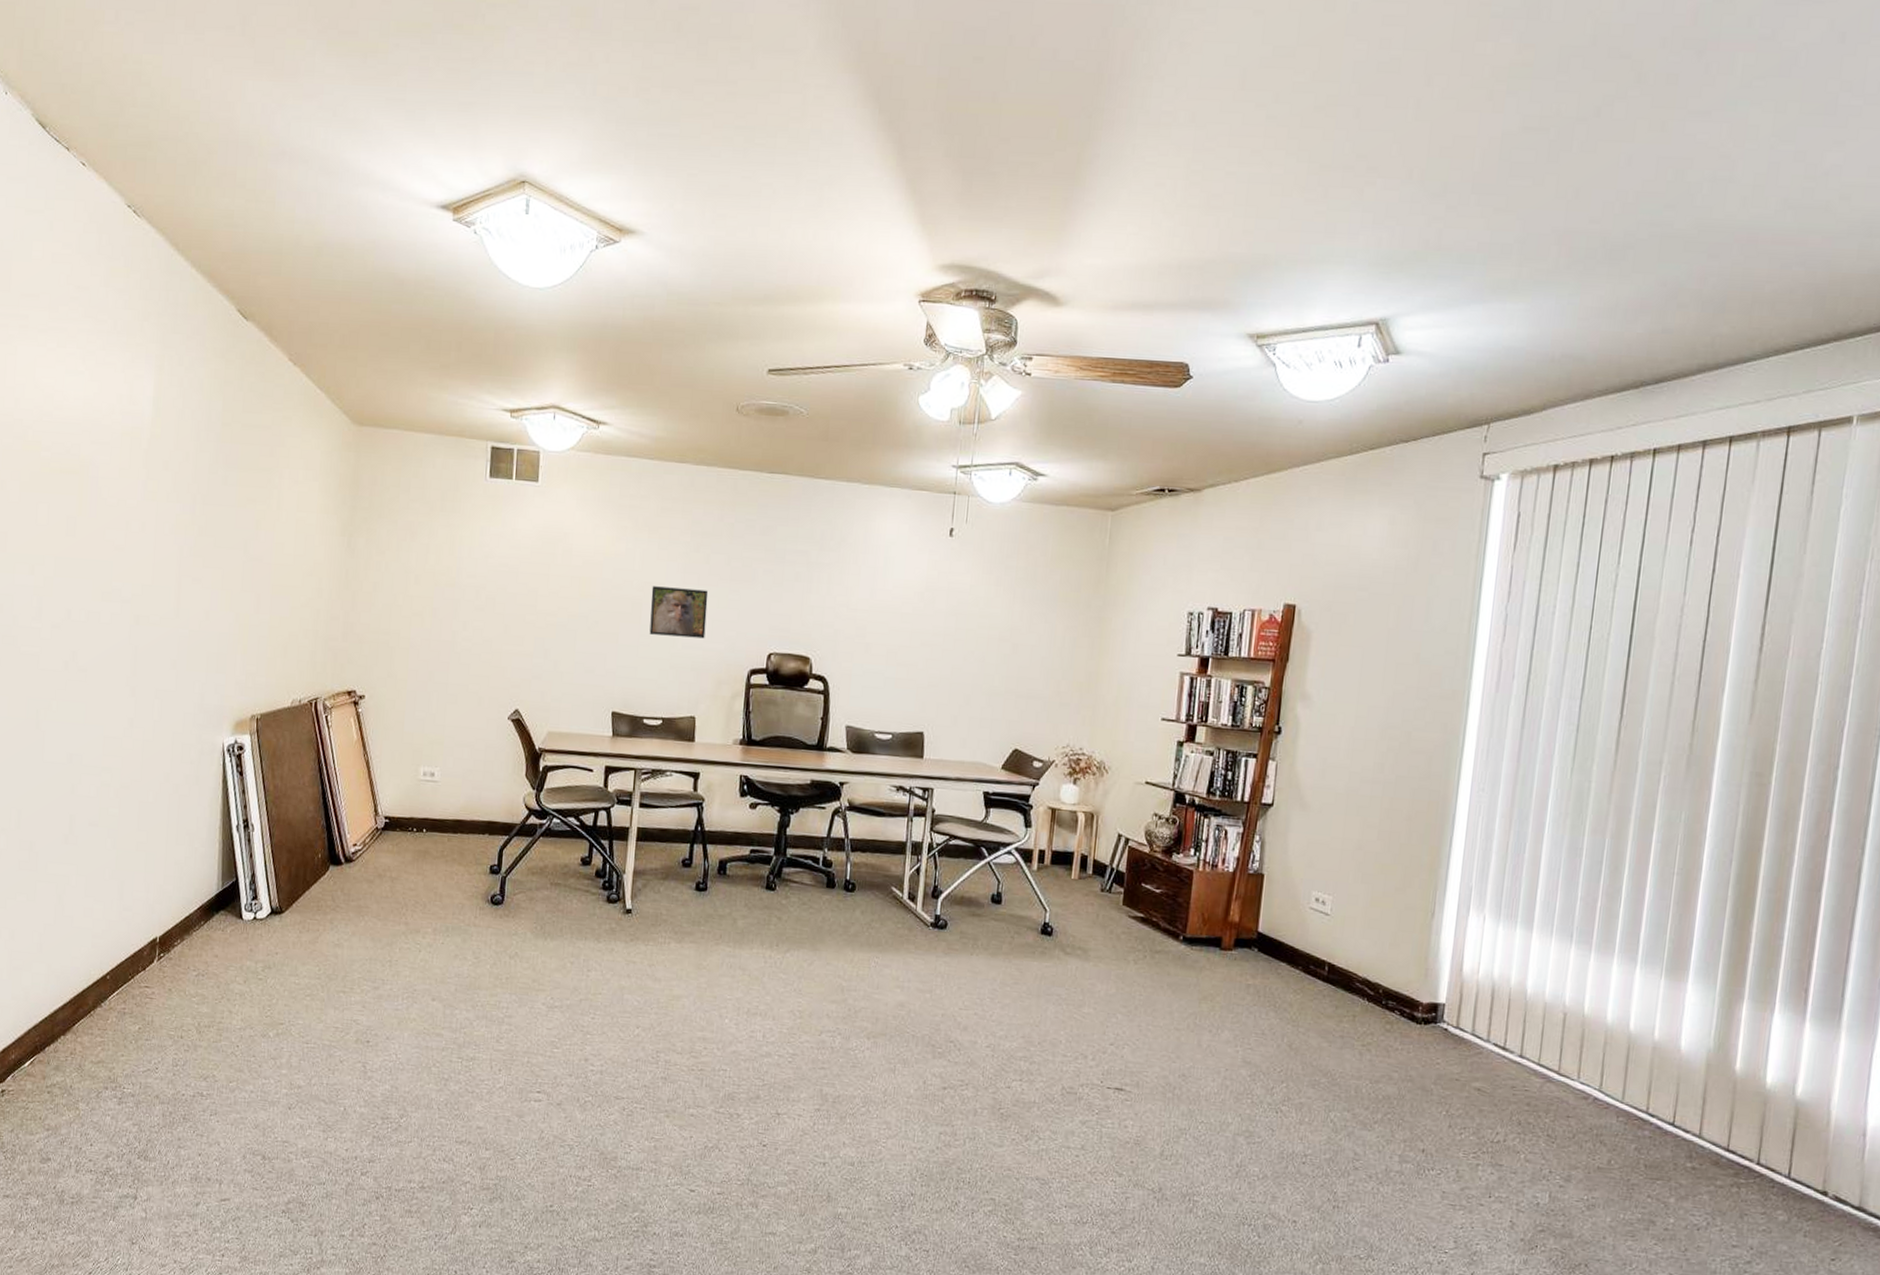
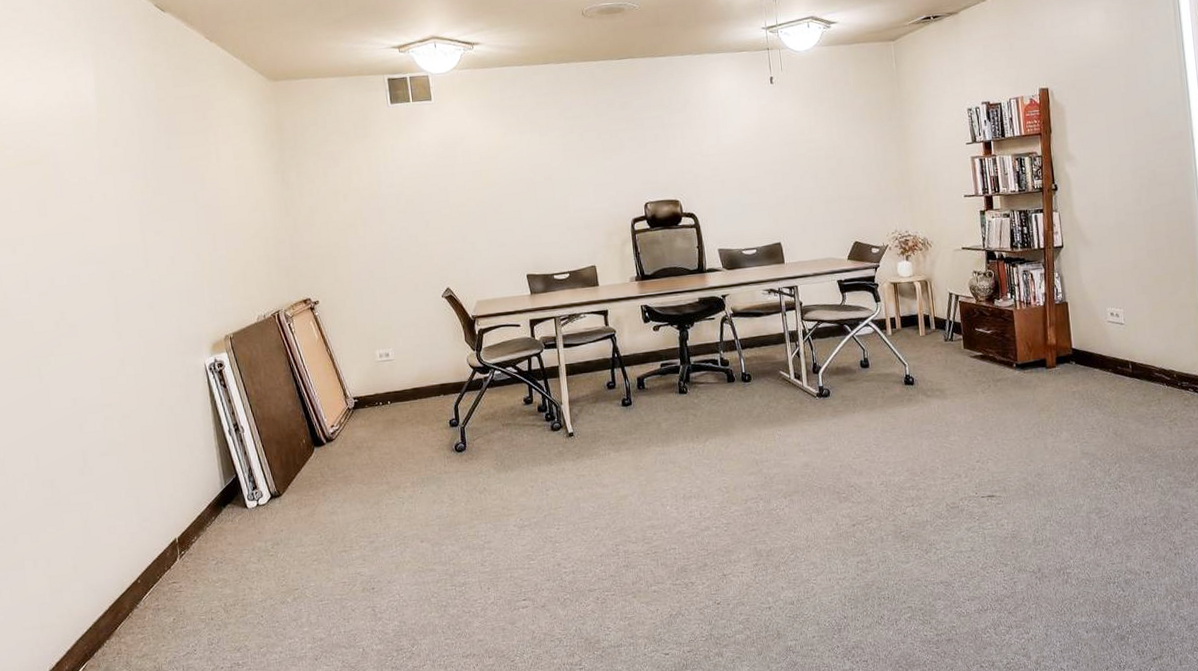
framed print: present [649,586,709,639] -> none [540,162,591,206]

